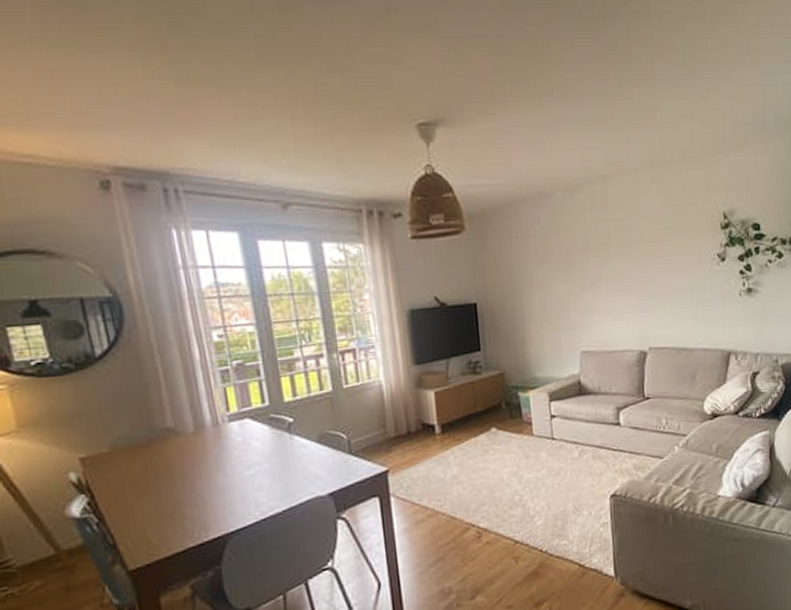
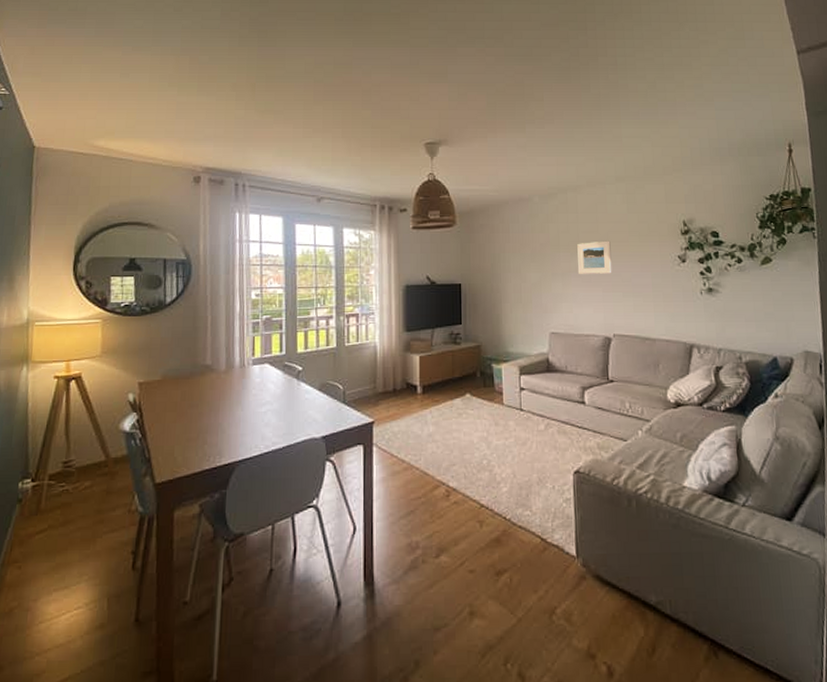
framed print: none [608,240,647,282] -> present [577,240,612,274]

